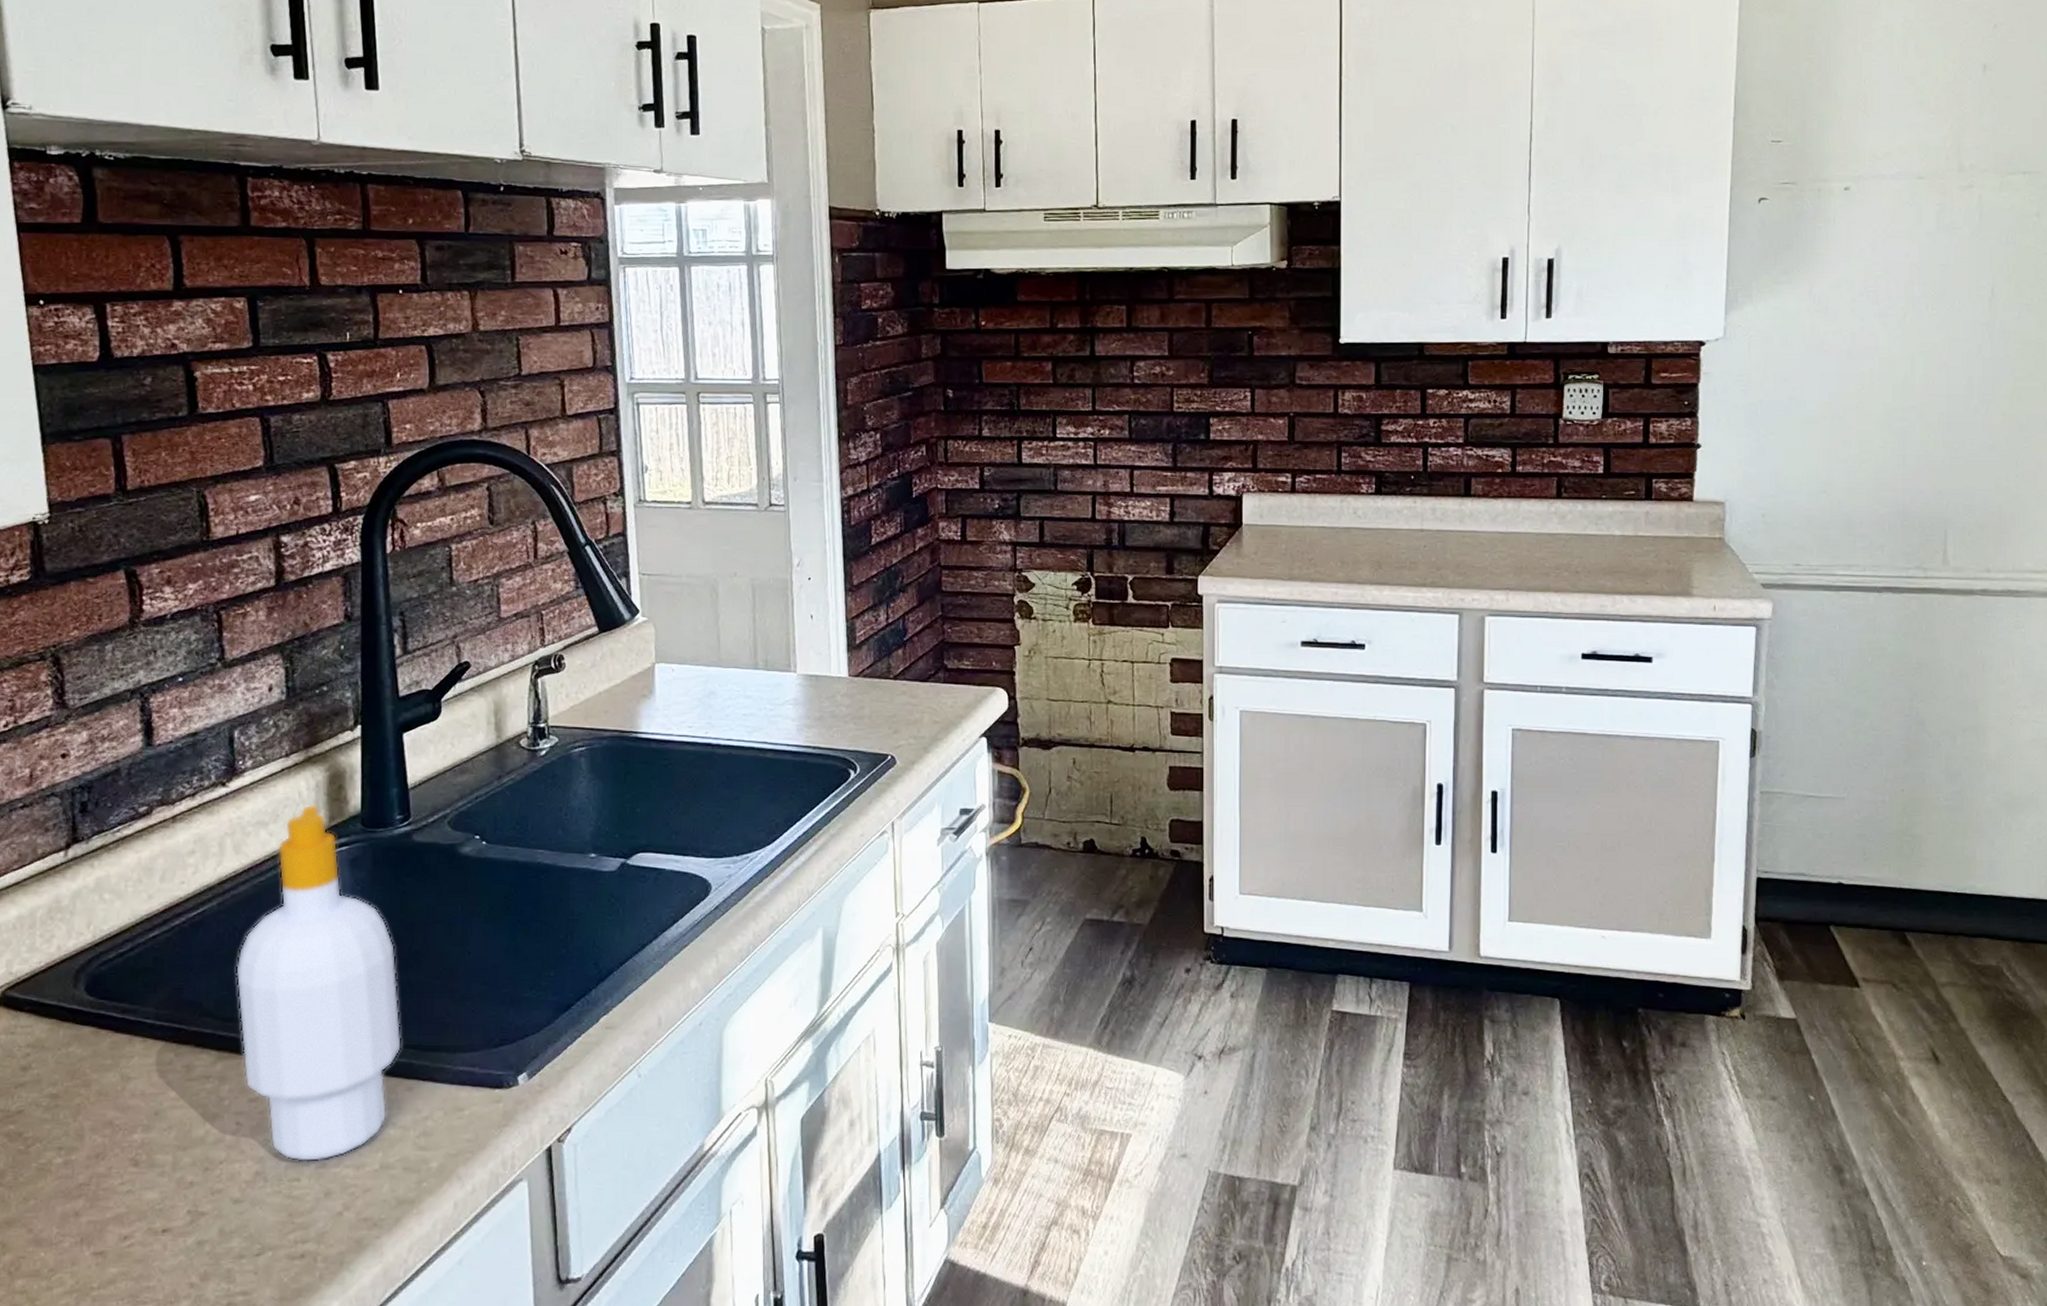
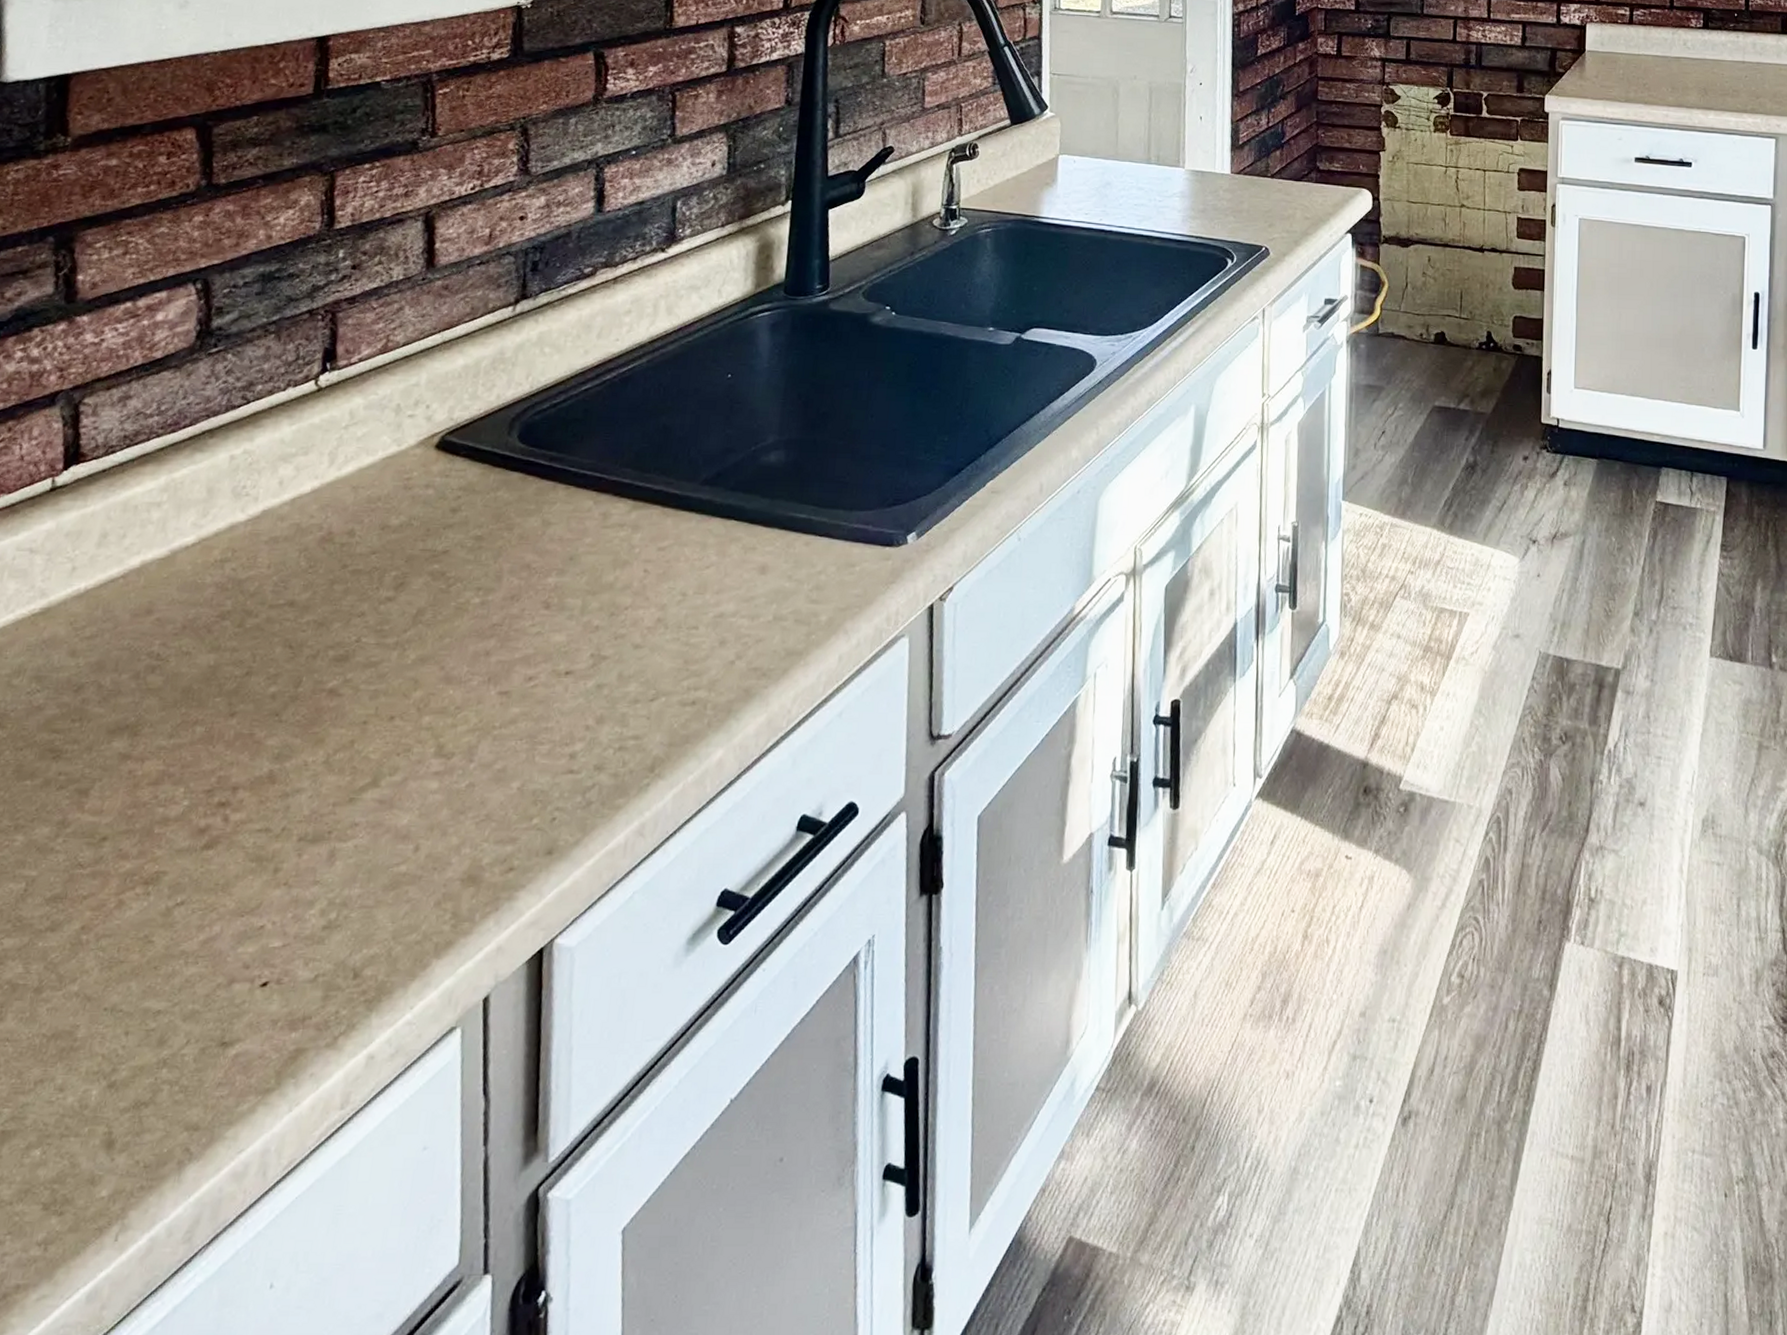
soap bottle: present [236,804,402,1162] -> none [655,271,805,611]

